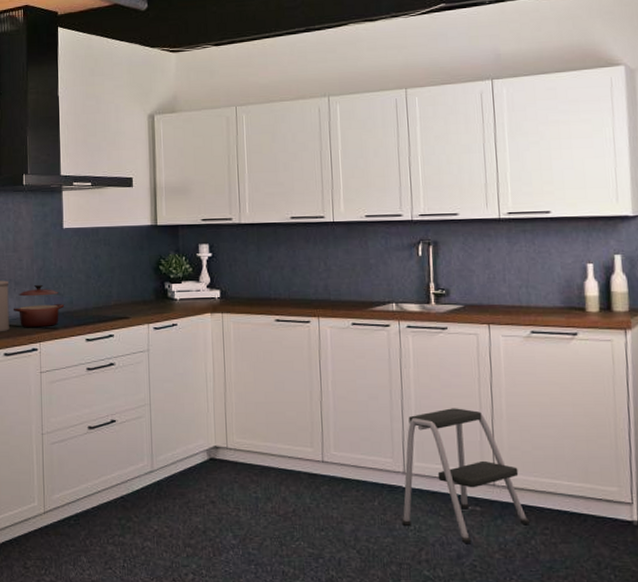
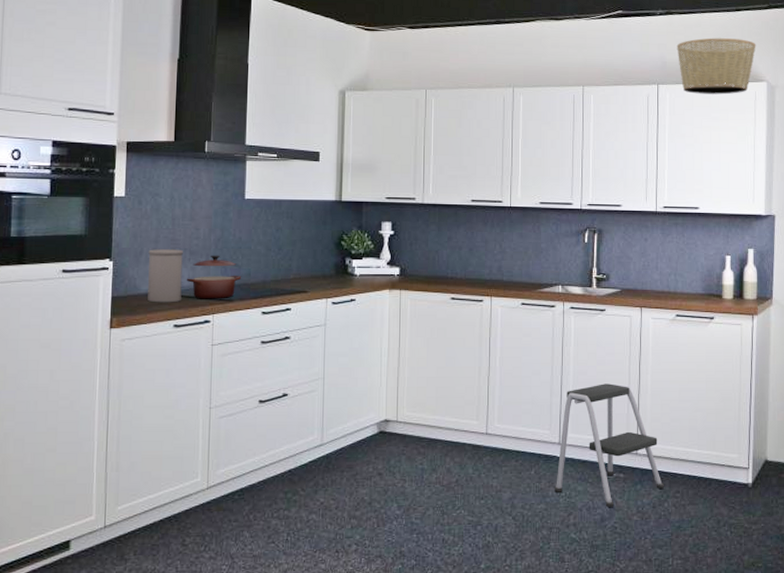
basket: none [511,20,609,86] -> present [676,38,756,95]

